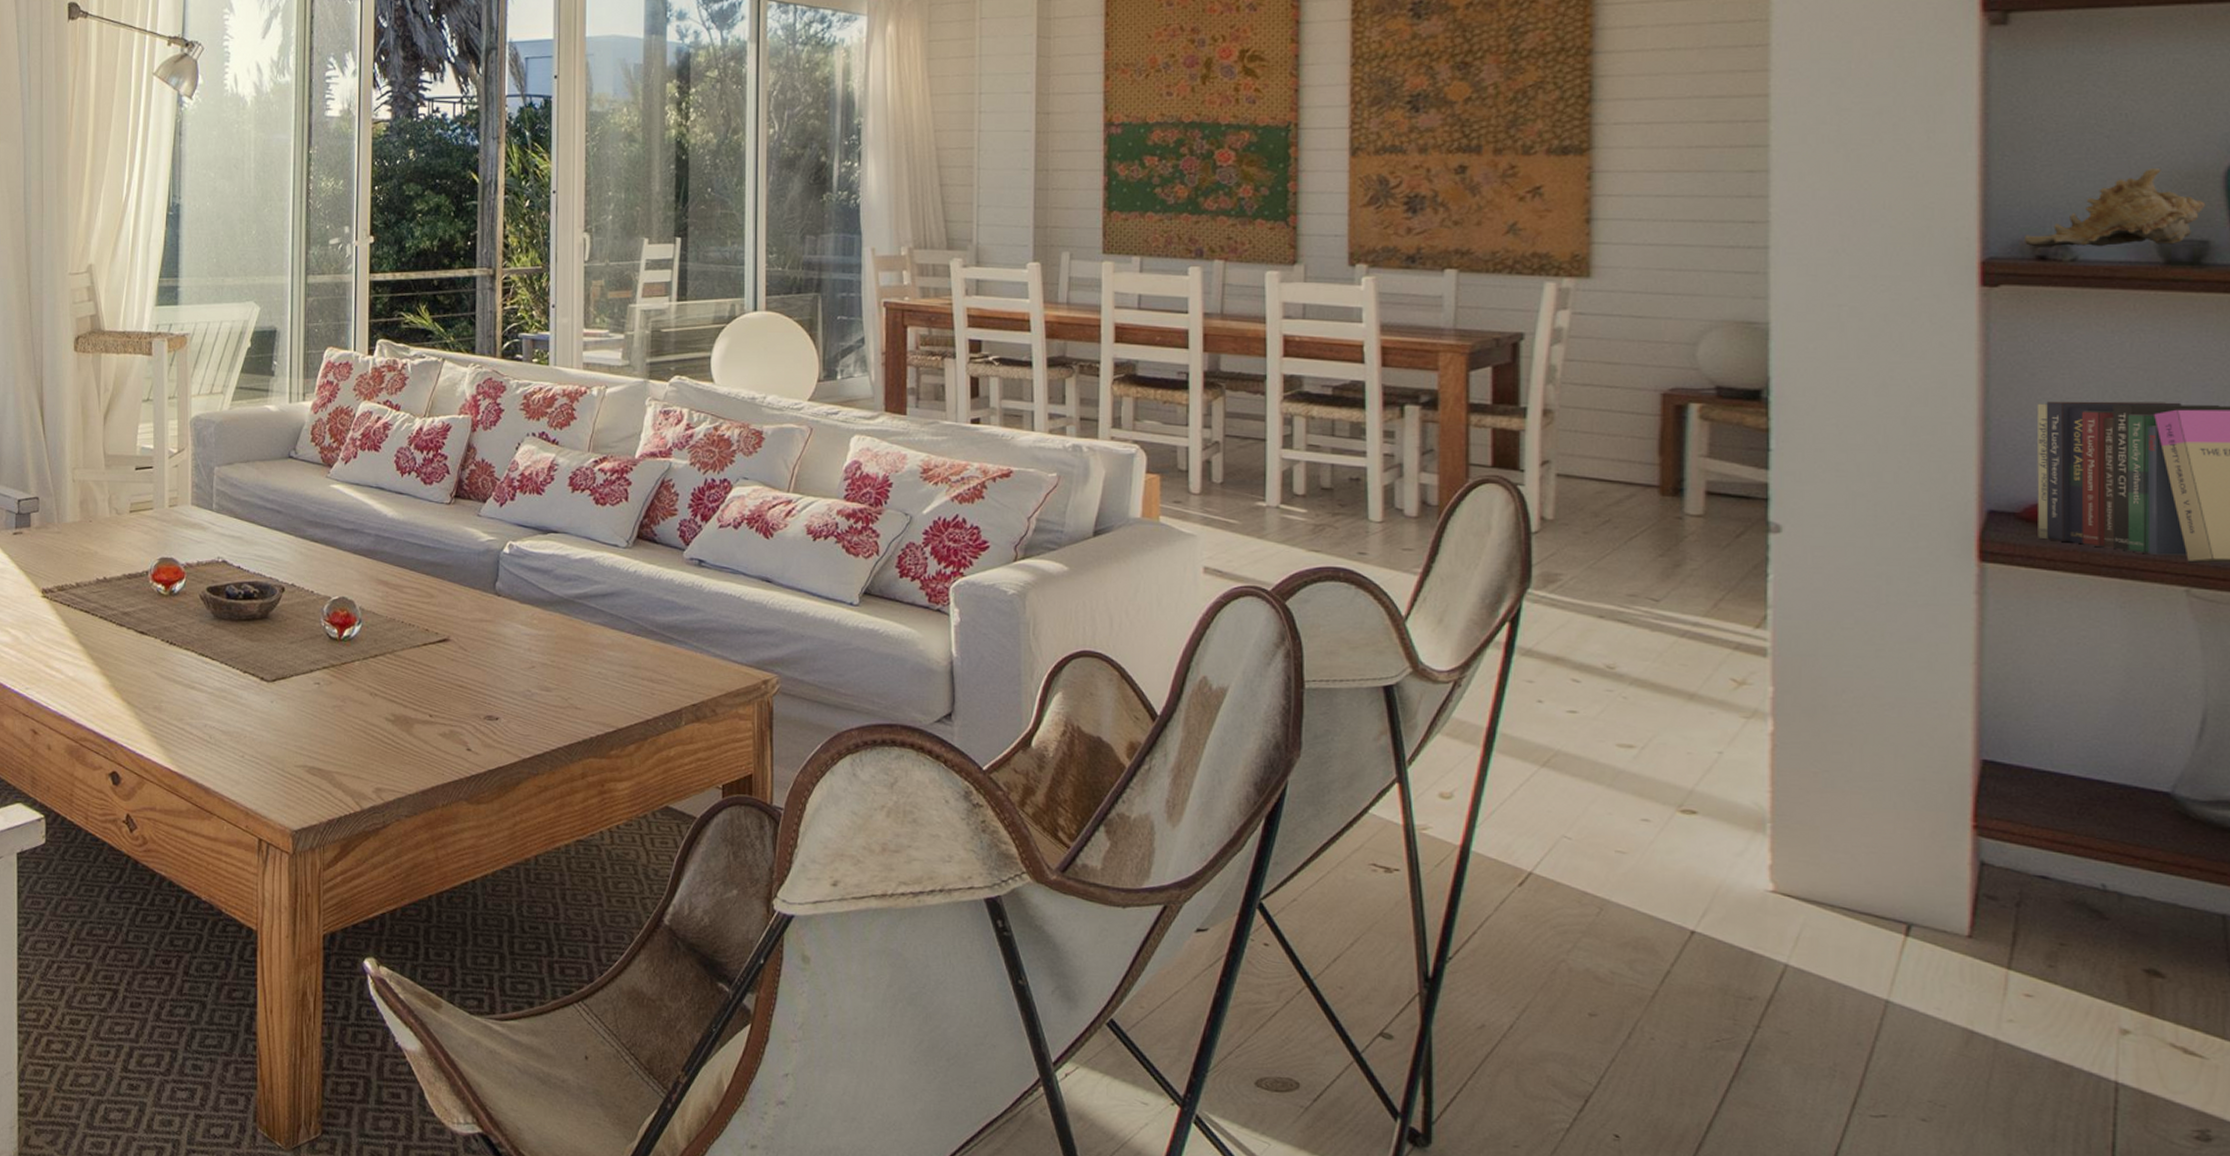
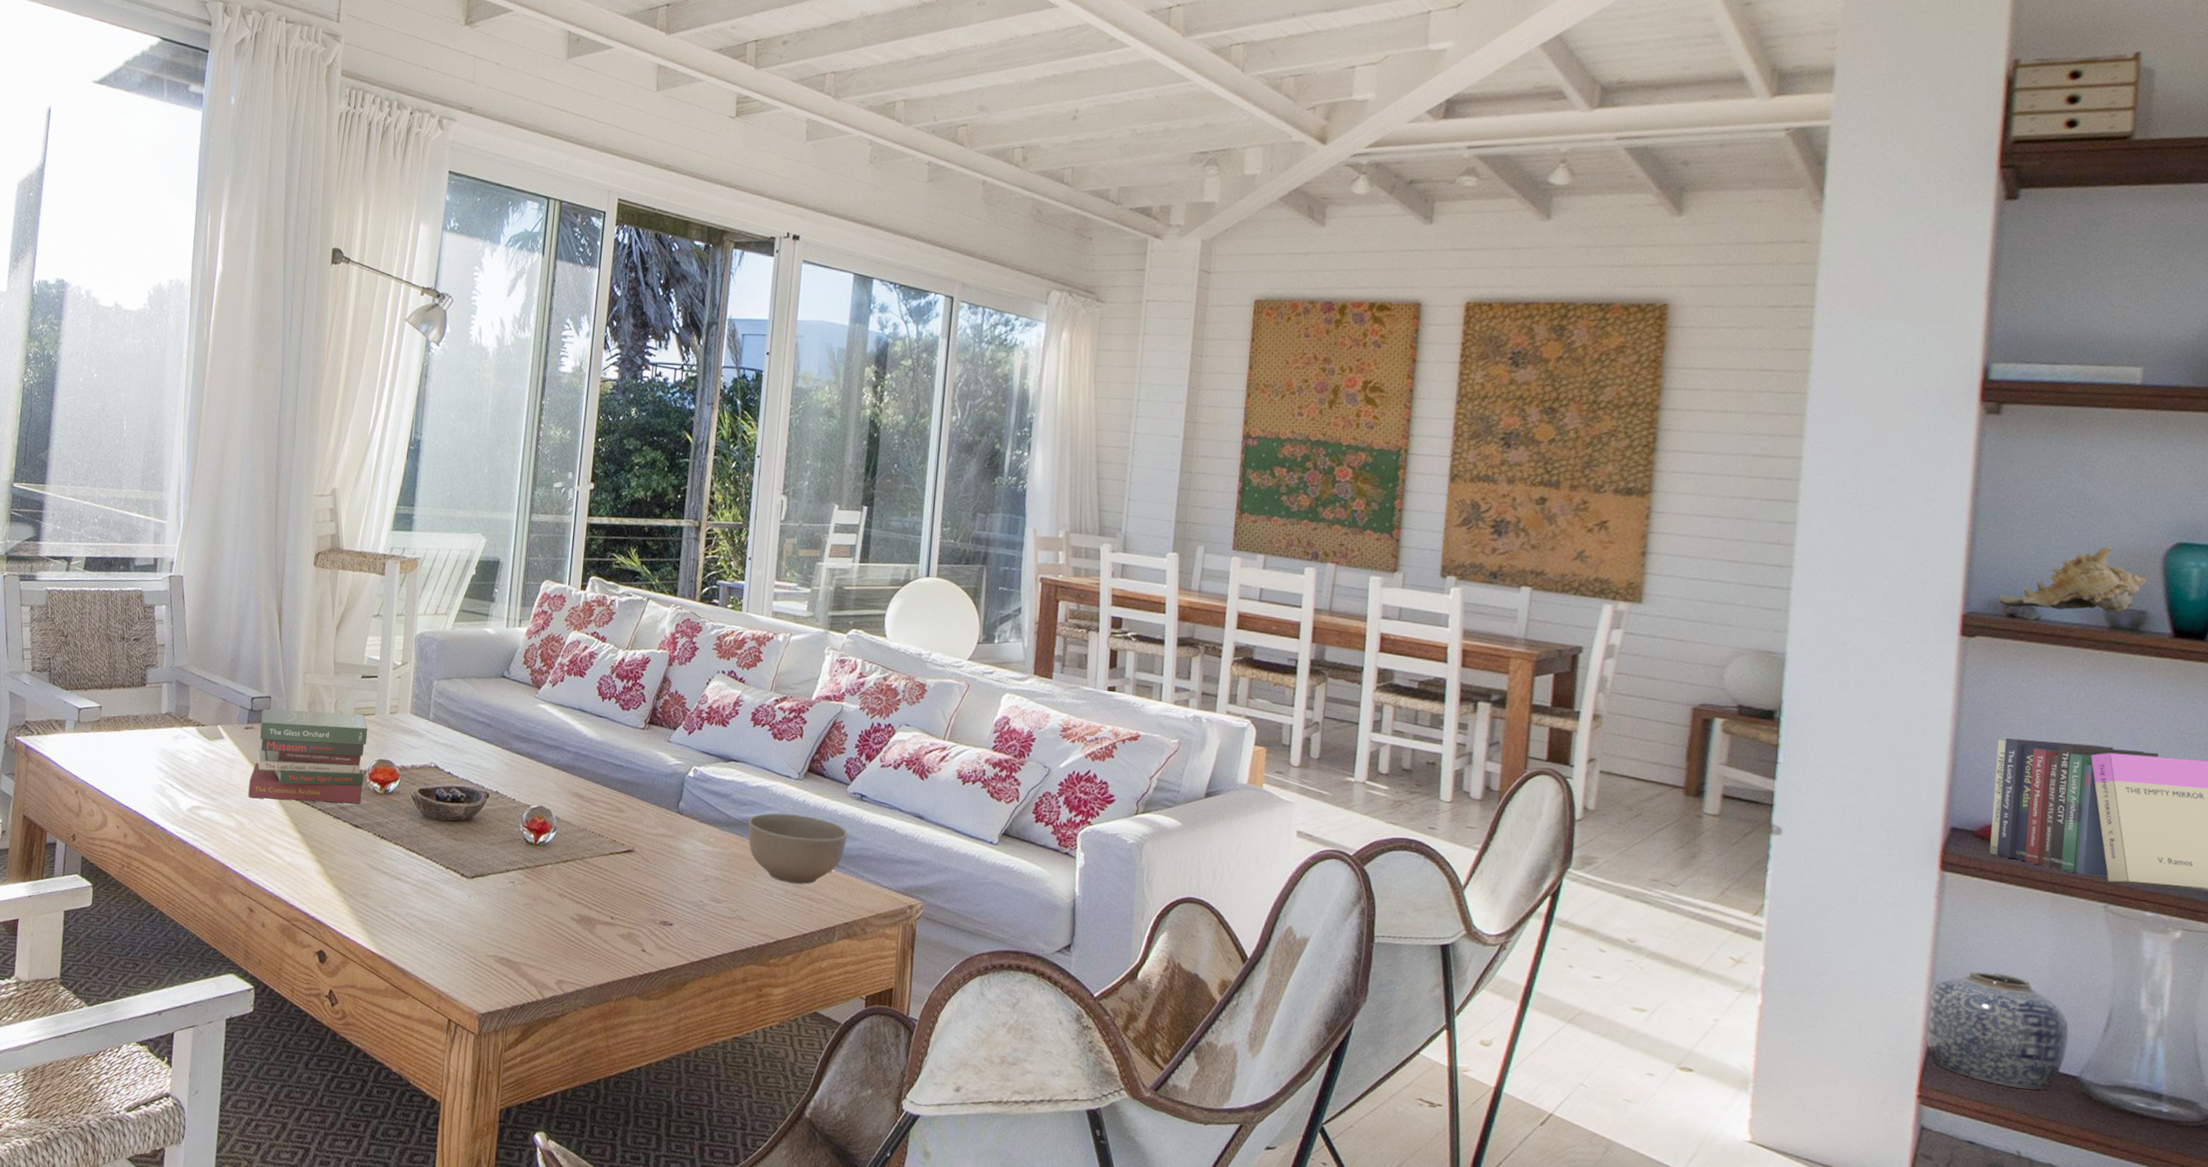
books: none [22,509,147,610] -> present [248,708,368,804]
bowl: none [573,587,688,664] -> present [747,813,848,884]
decorative jar: none [1976,676,2155,812] -> present [1925,971,2069,1090]

